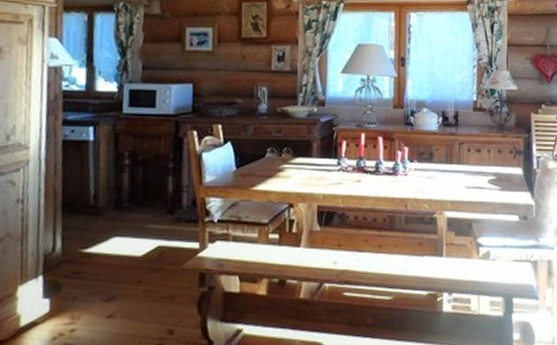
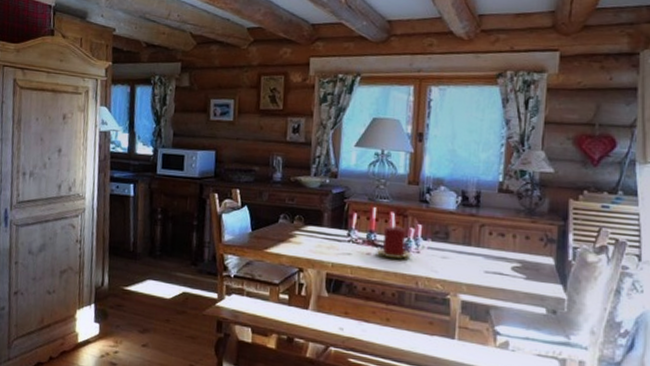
candle: none [366,151,401,184] -> present [376,226,412,260]

